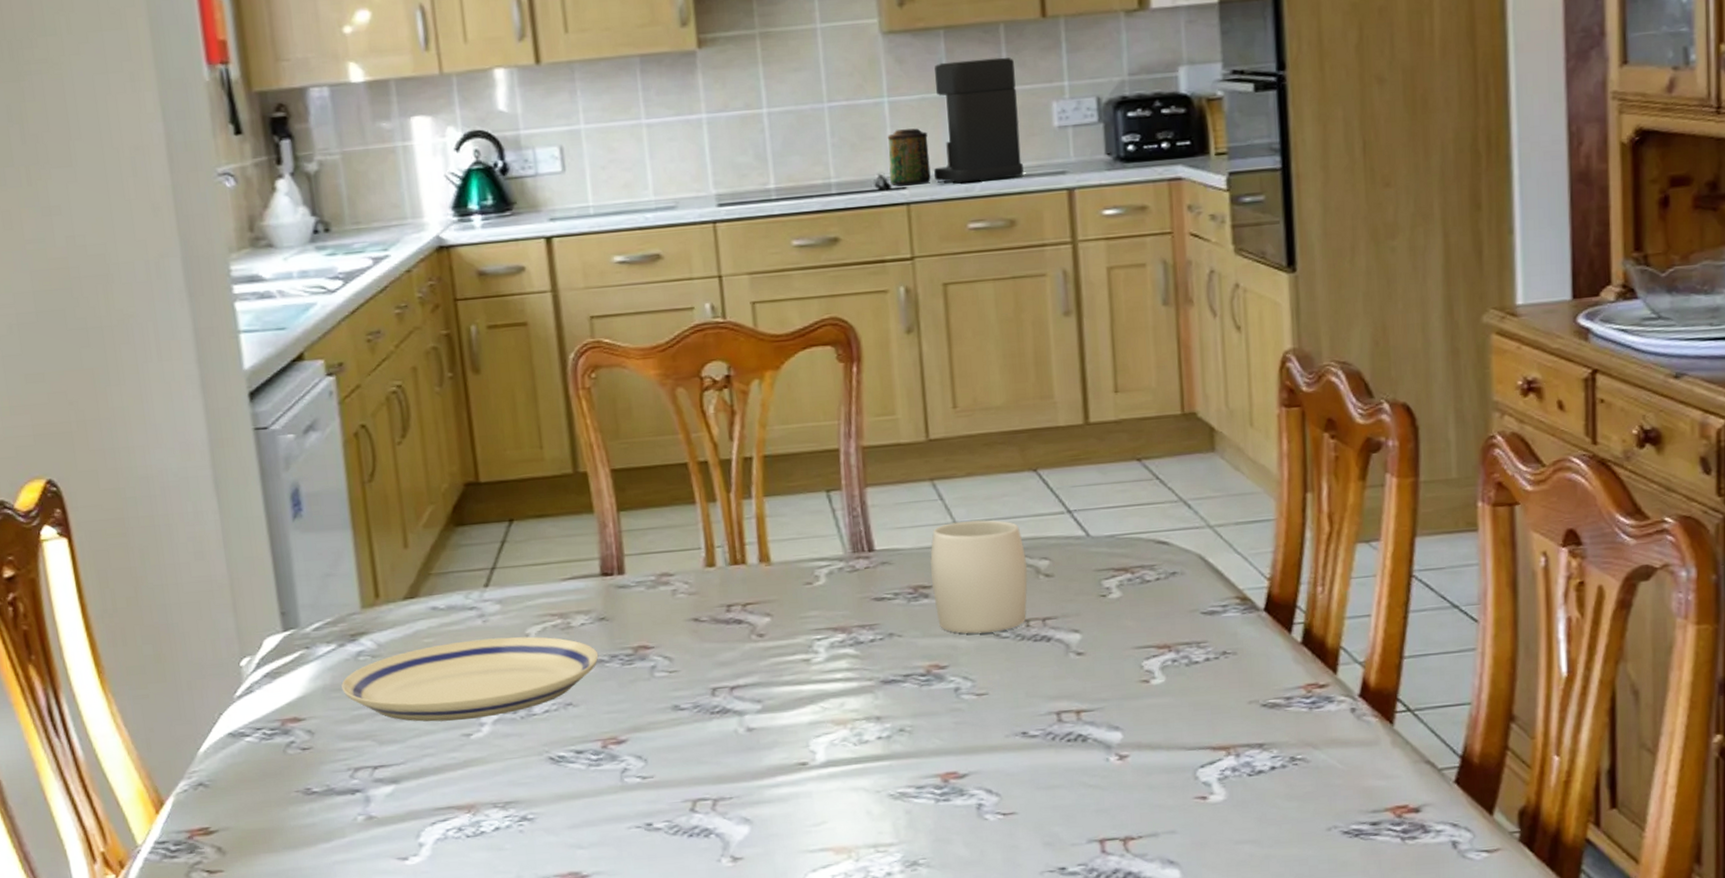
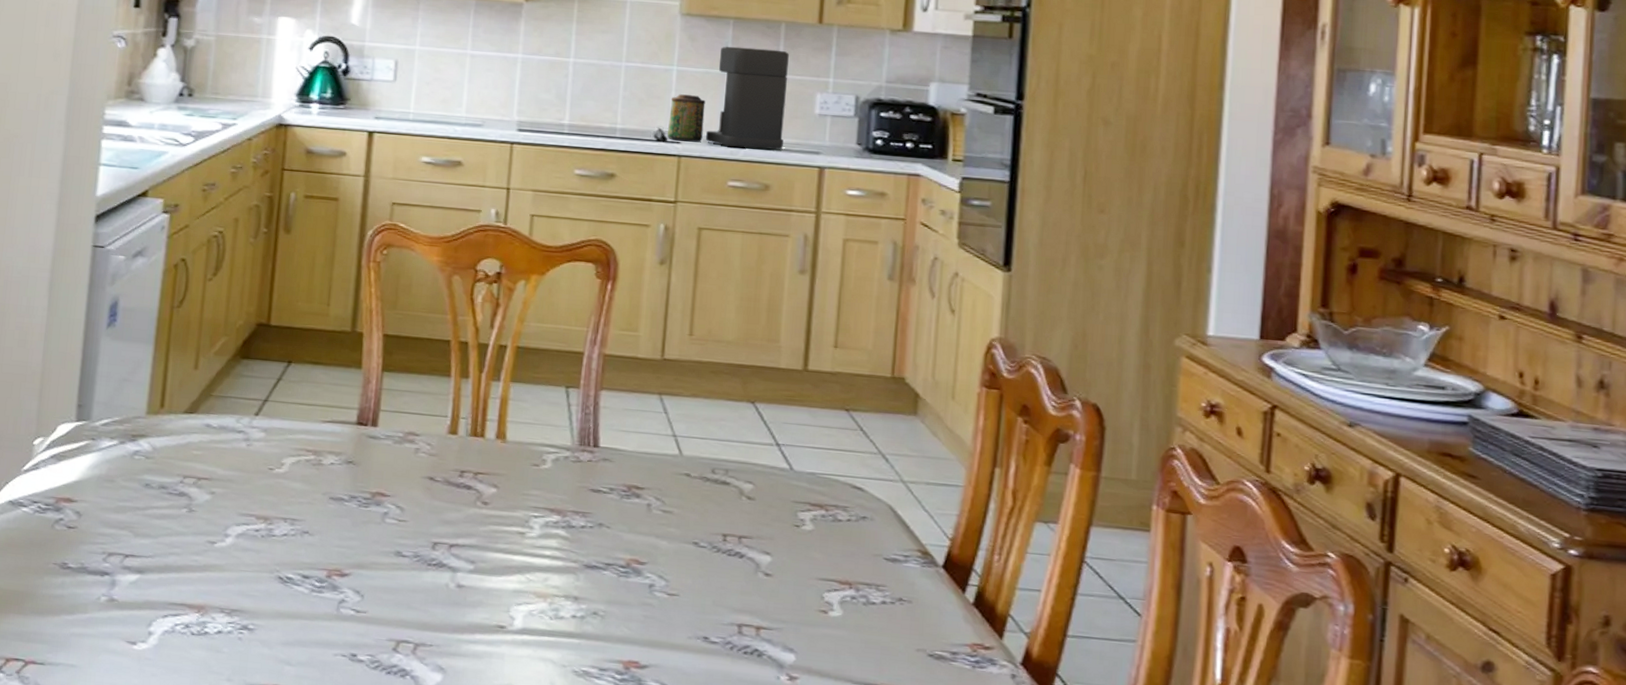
plate: present [341,636,599,722] -> none [114,458,341,530]
mug: present [930,520,1028,634] -> none [644,434,733,541]

